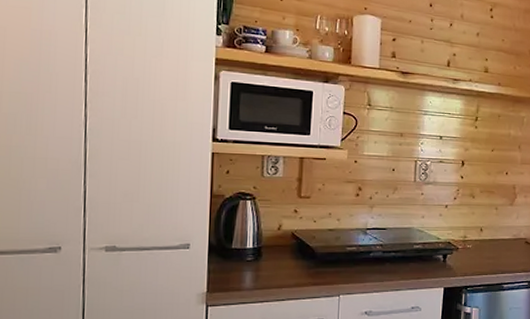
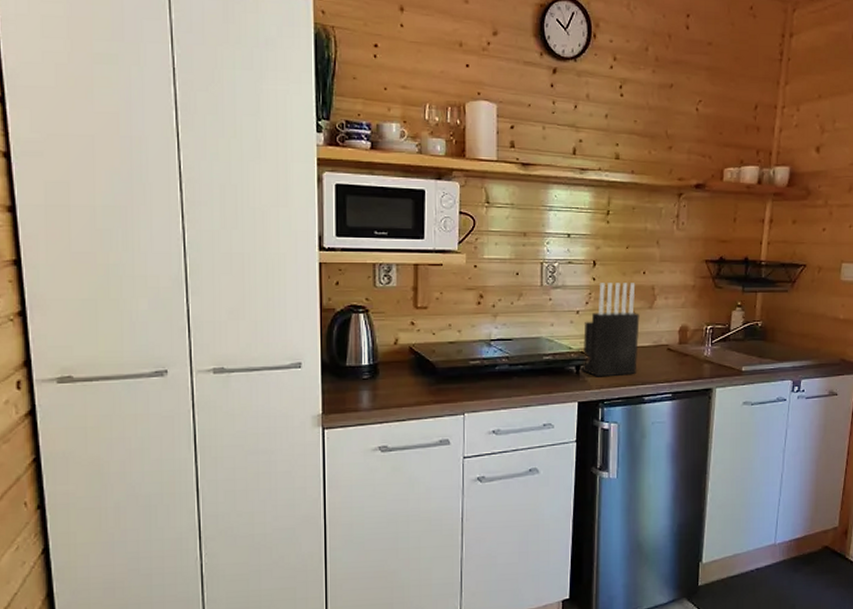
knife block: none [449,181,502,266] -> present [582,283,640,377]

